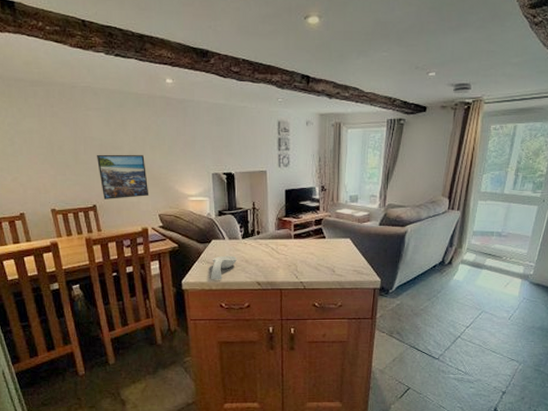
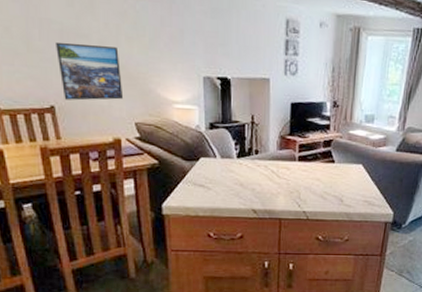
spoon rest: present [211,255,237,280] -> none [198,177,230,206]

